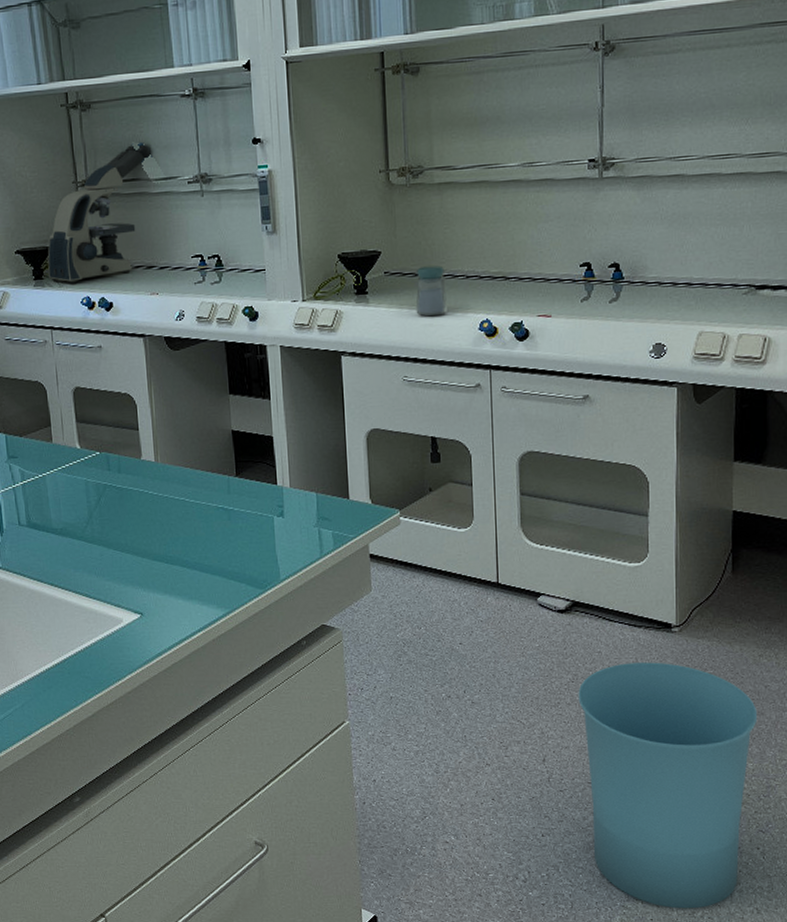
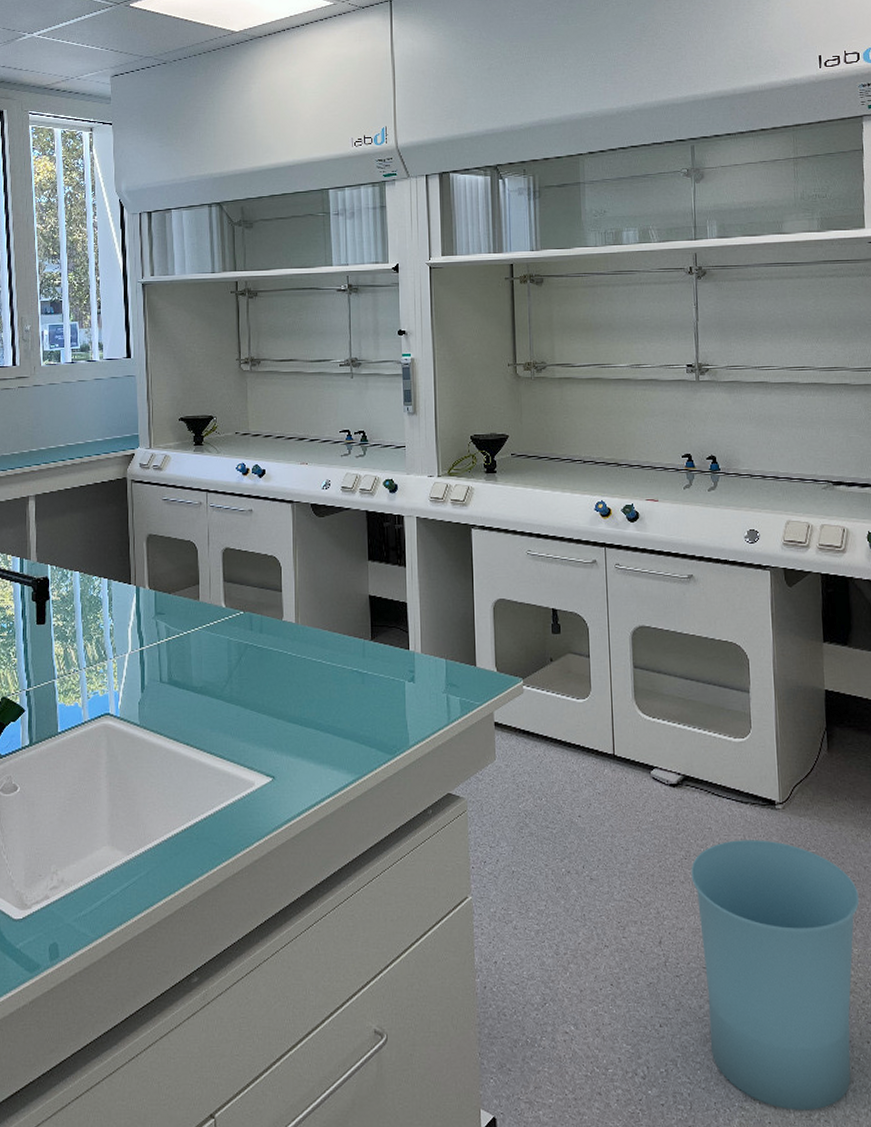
microscope: present [47,142,152,284] -> none [208,328,309,451]
salt shaker: present [415,264,449,317] -> none [539,449,568,496]

